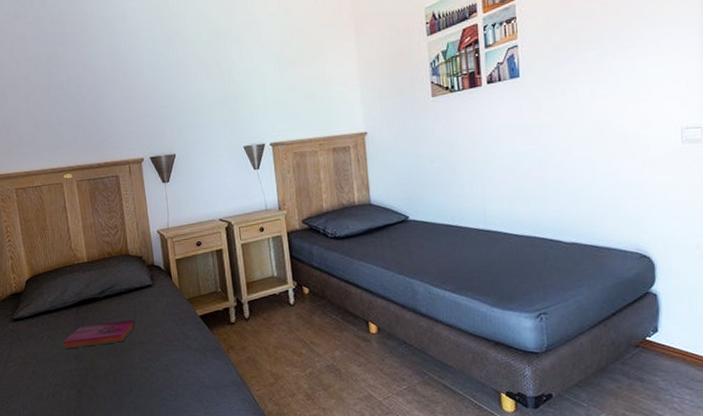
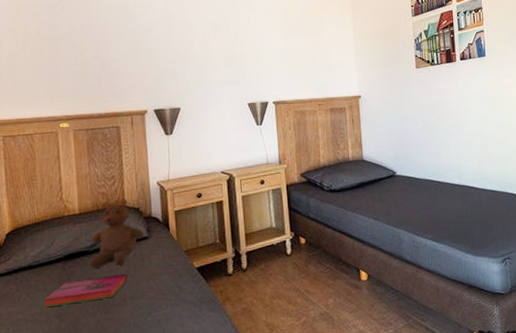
teddy bear: none [99,247,148,314] -> present [89,199,144,268]

